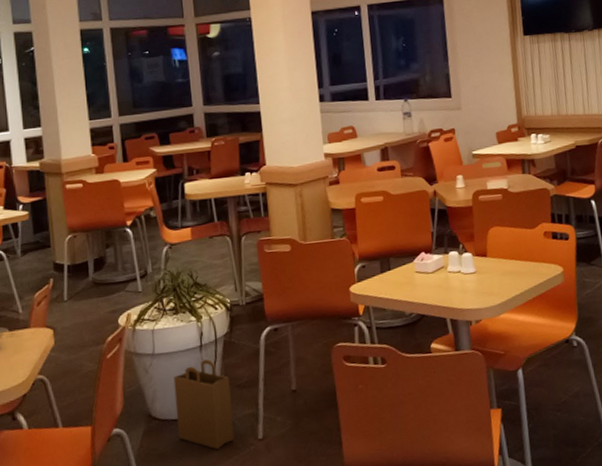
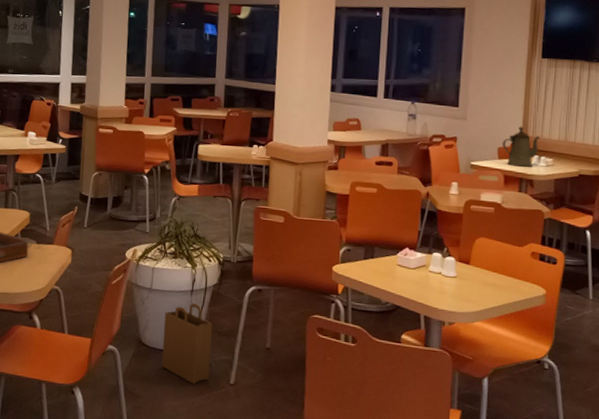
coffee pot: none [499,107,535,149] -> present [502,126,540,168]

